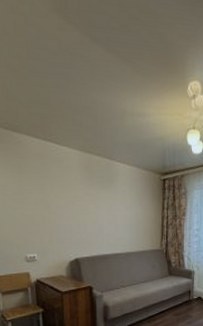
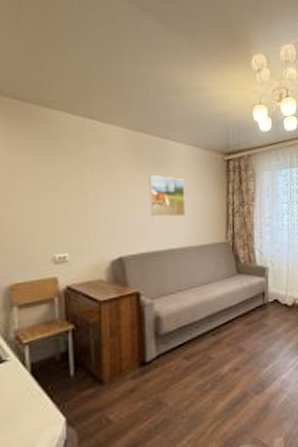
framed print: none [98,192,128,227] -> present [149,176,186,217]

